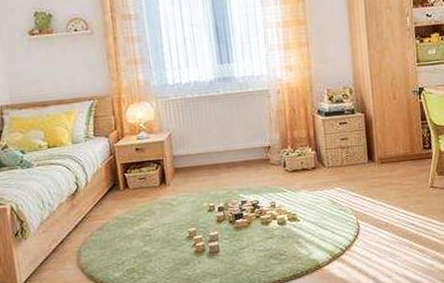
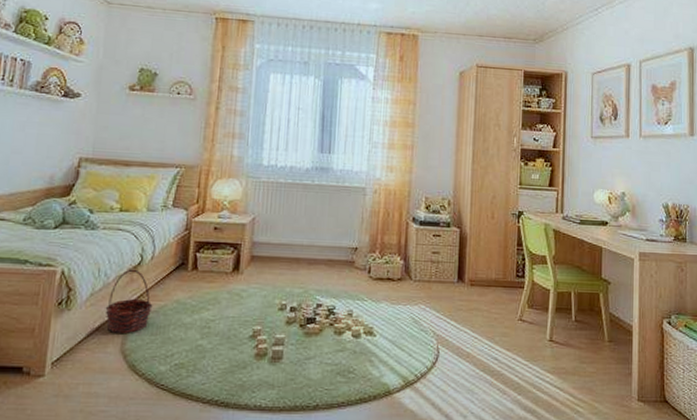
basket: none [56,196,97,252] -> present [105,269,153,333]

